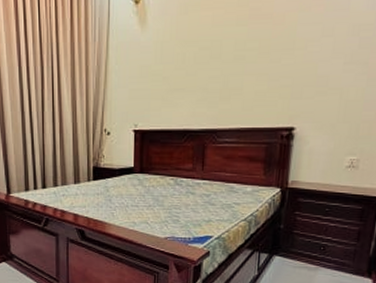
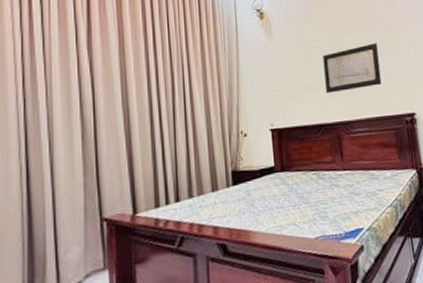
wall art: none [196,40,268,97] -> present [323,43,382,94]

